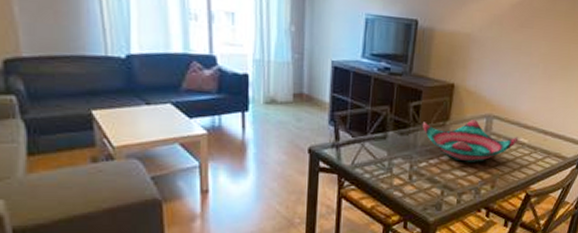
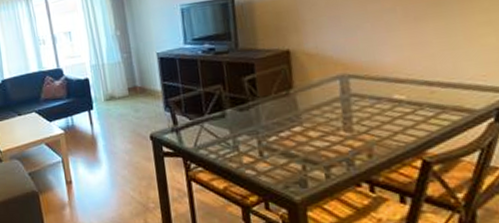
decorative bowl: present [423,120,519,162] -> none [262,83,392,131]

